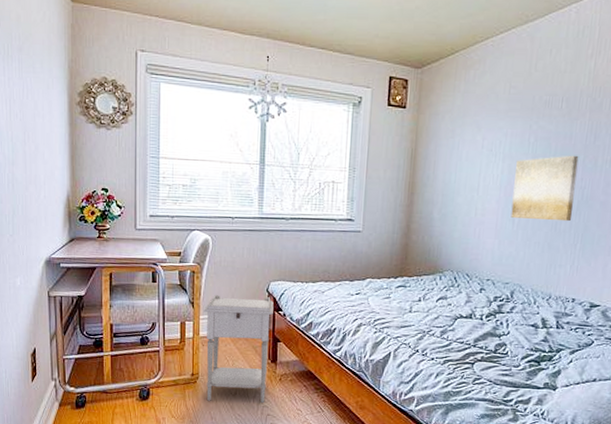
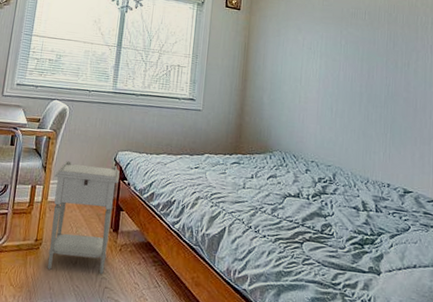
wall art: present [510,155,579,222] -> none [329,57,382,114]

